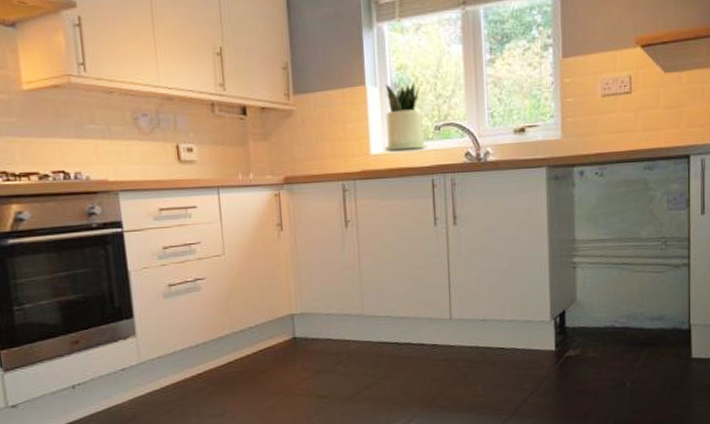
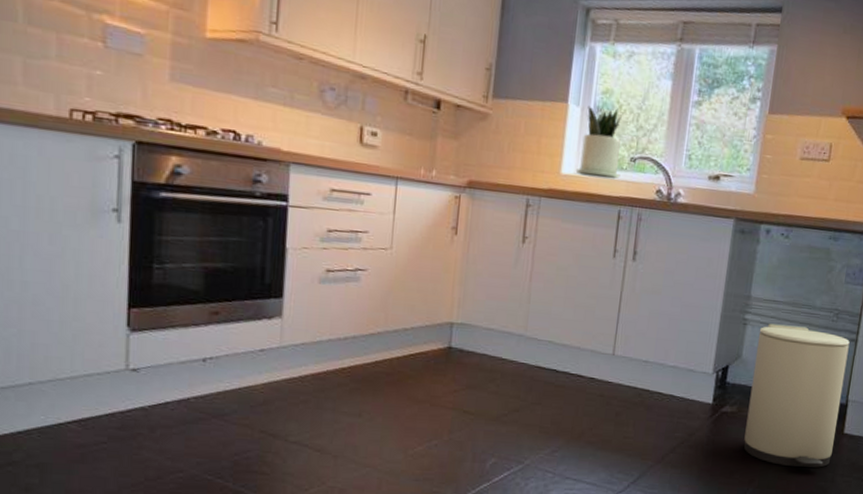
pedal bin: none [589,260,684,400] -> present [744,323,850,468]

